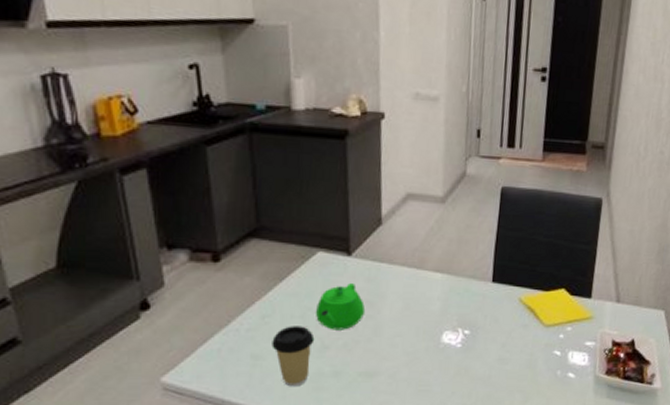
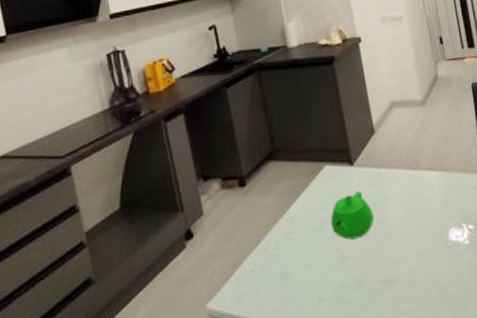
coffee cup: present [271,326,315,387] -> none [297,238,334,303]

